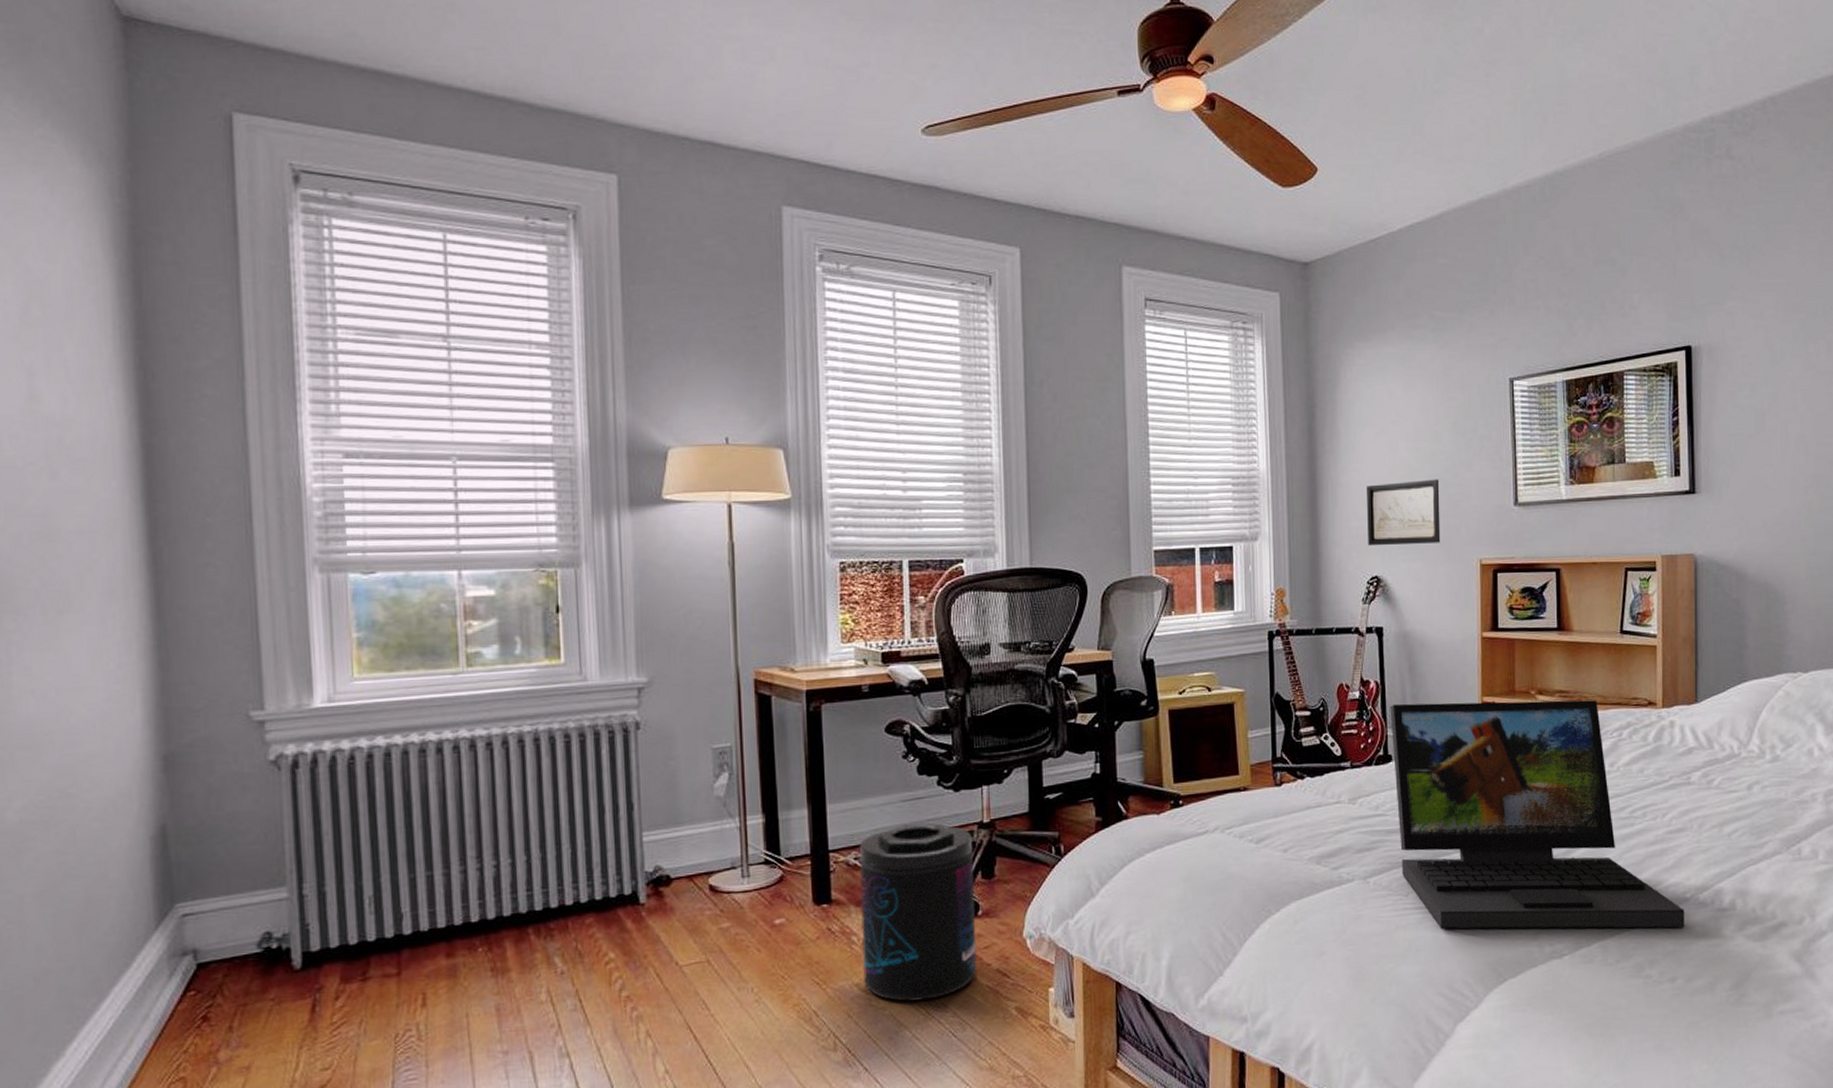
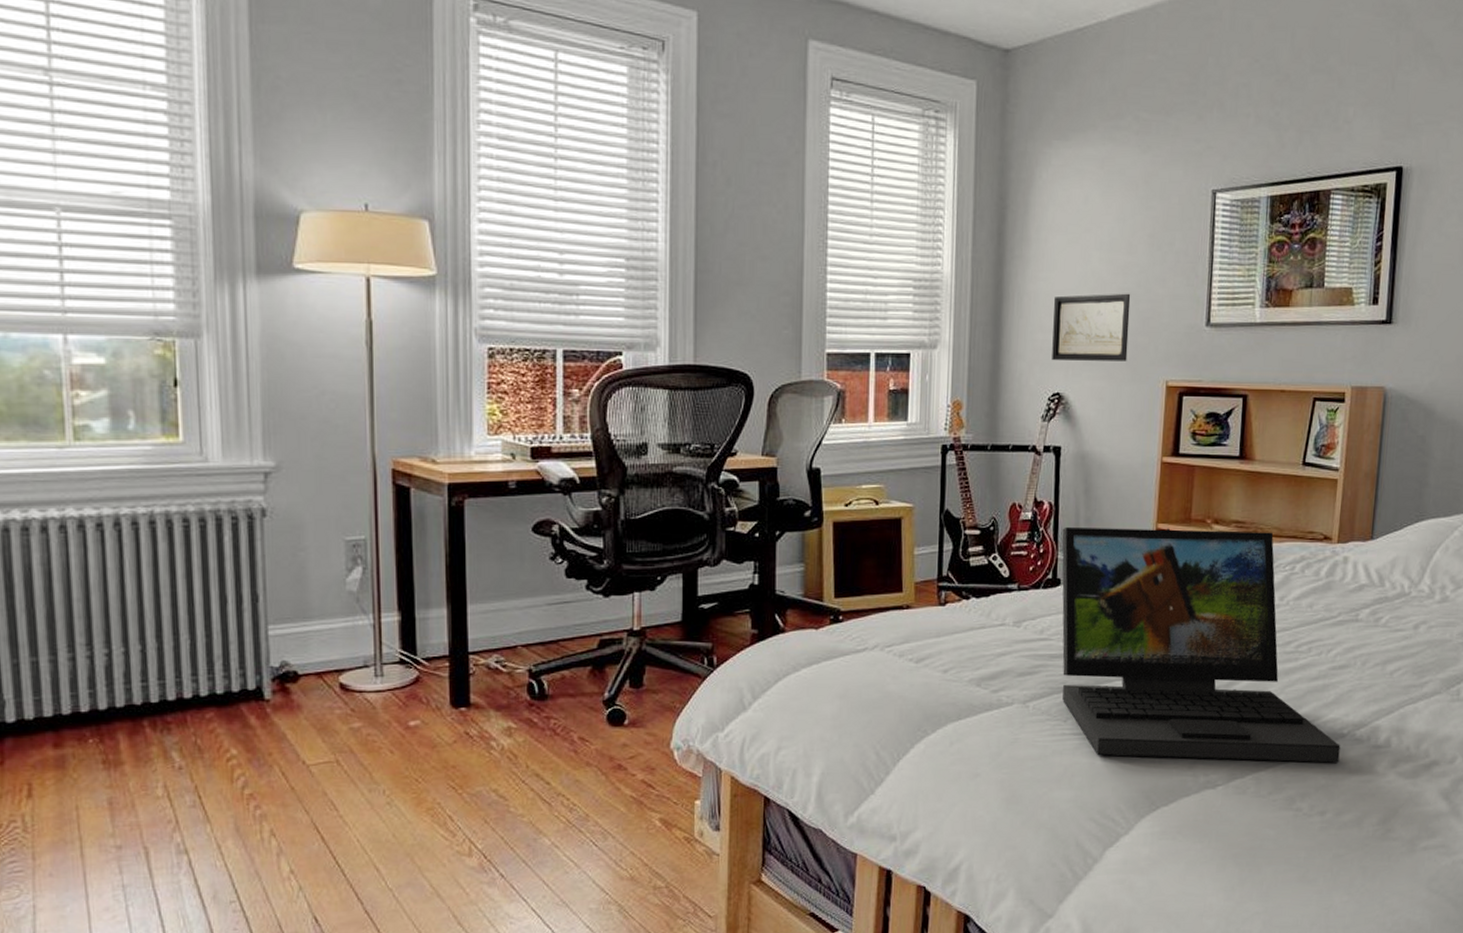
supplement container: present [859,823,977,1002] -> none [501,627,622,810]

